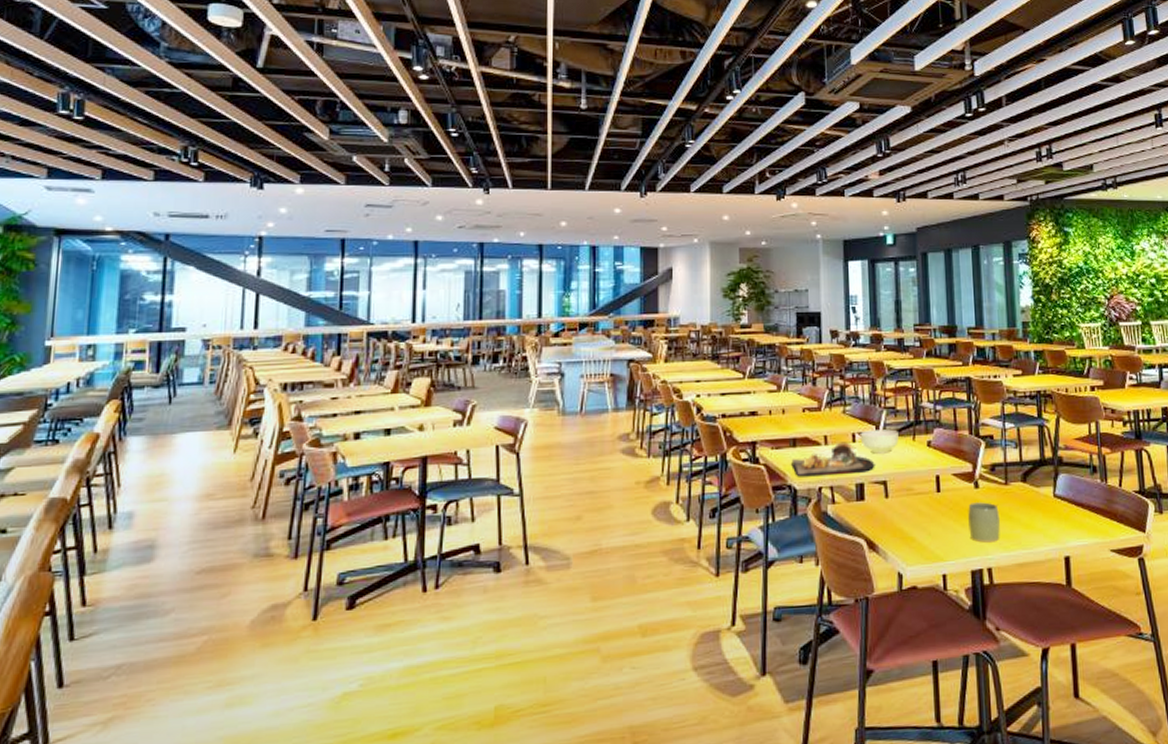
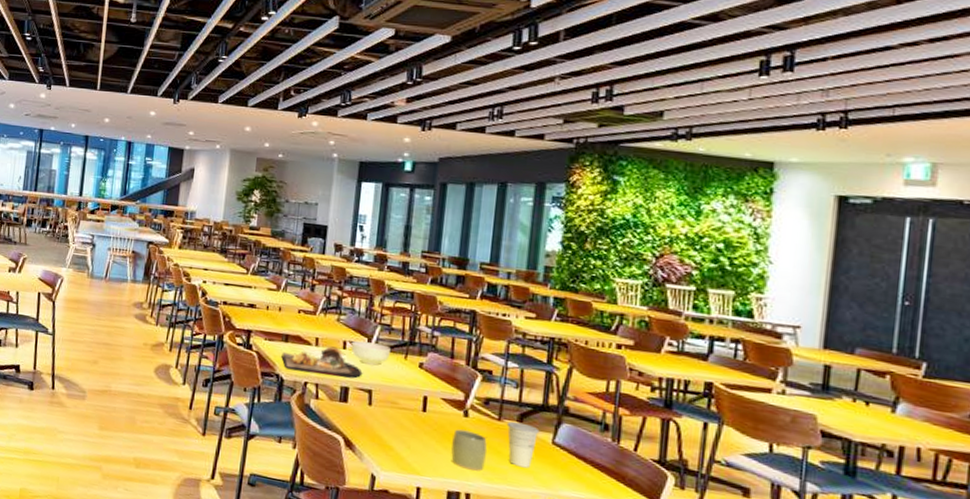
cup: none [1013,482,1042,528] -> present [506,421,540,468]

